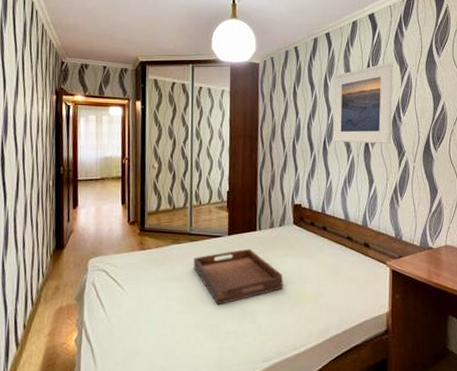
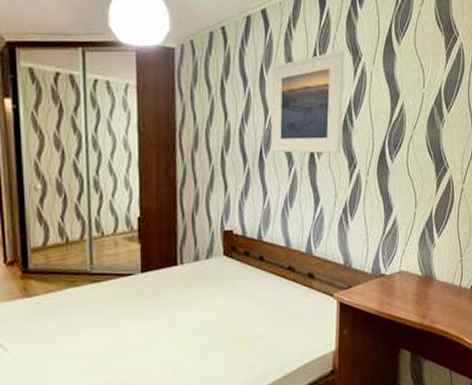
serving tray: present [193,248,283,306] -> none [96,287,212,359]

